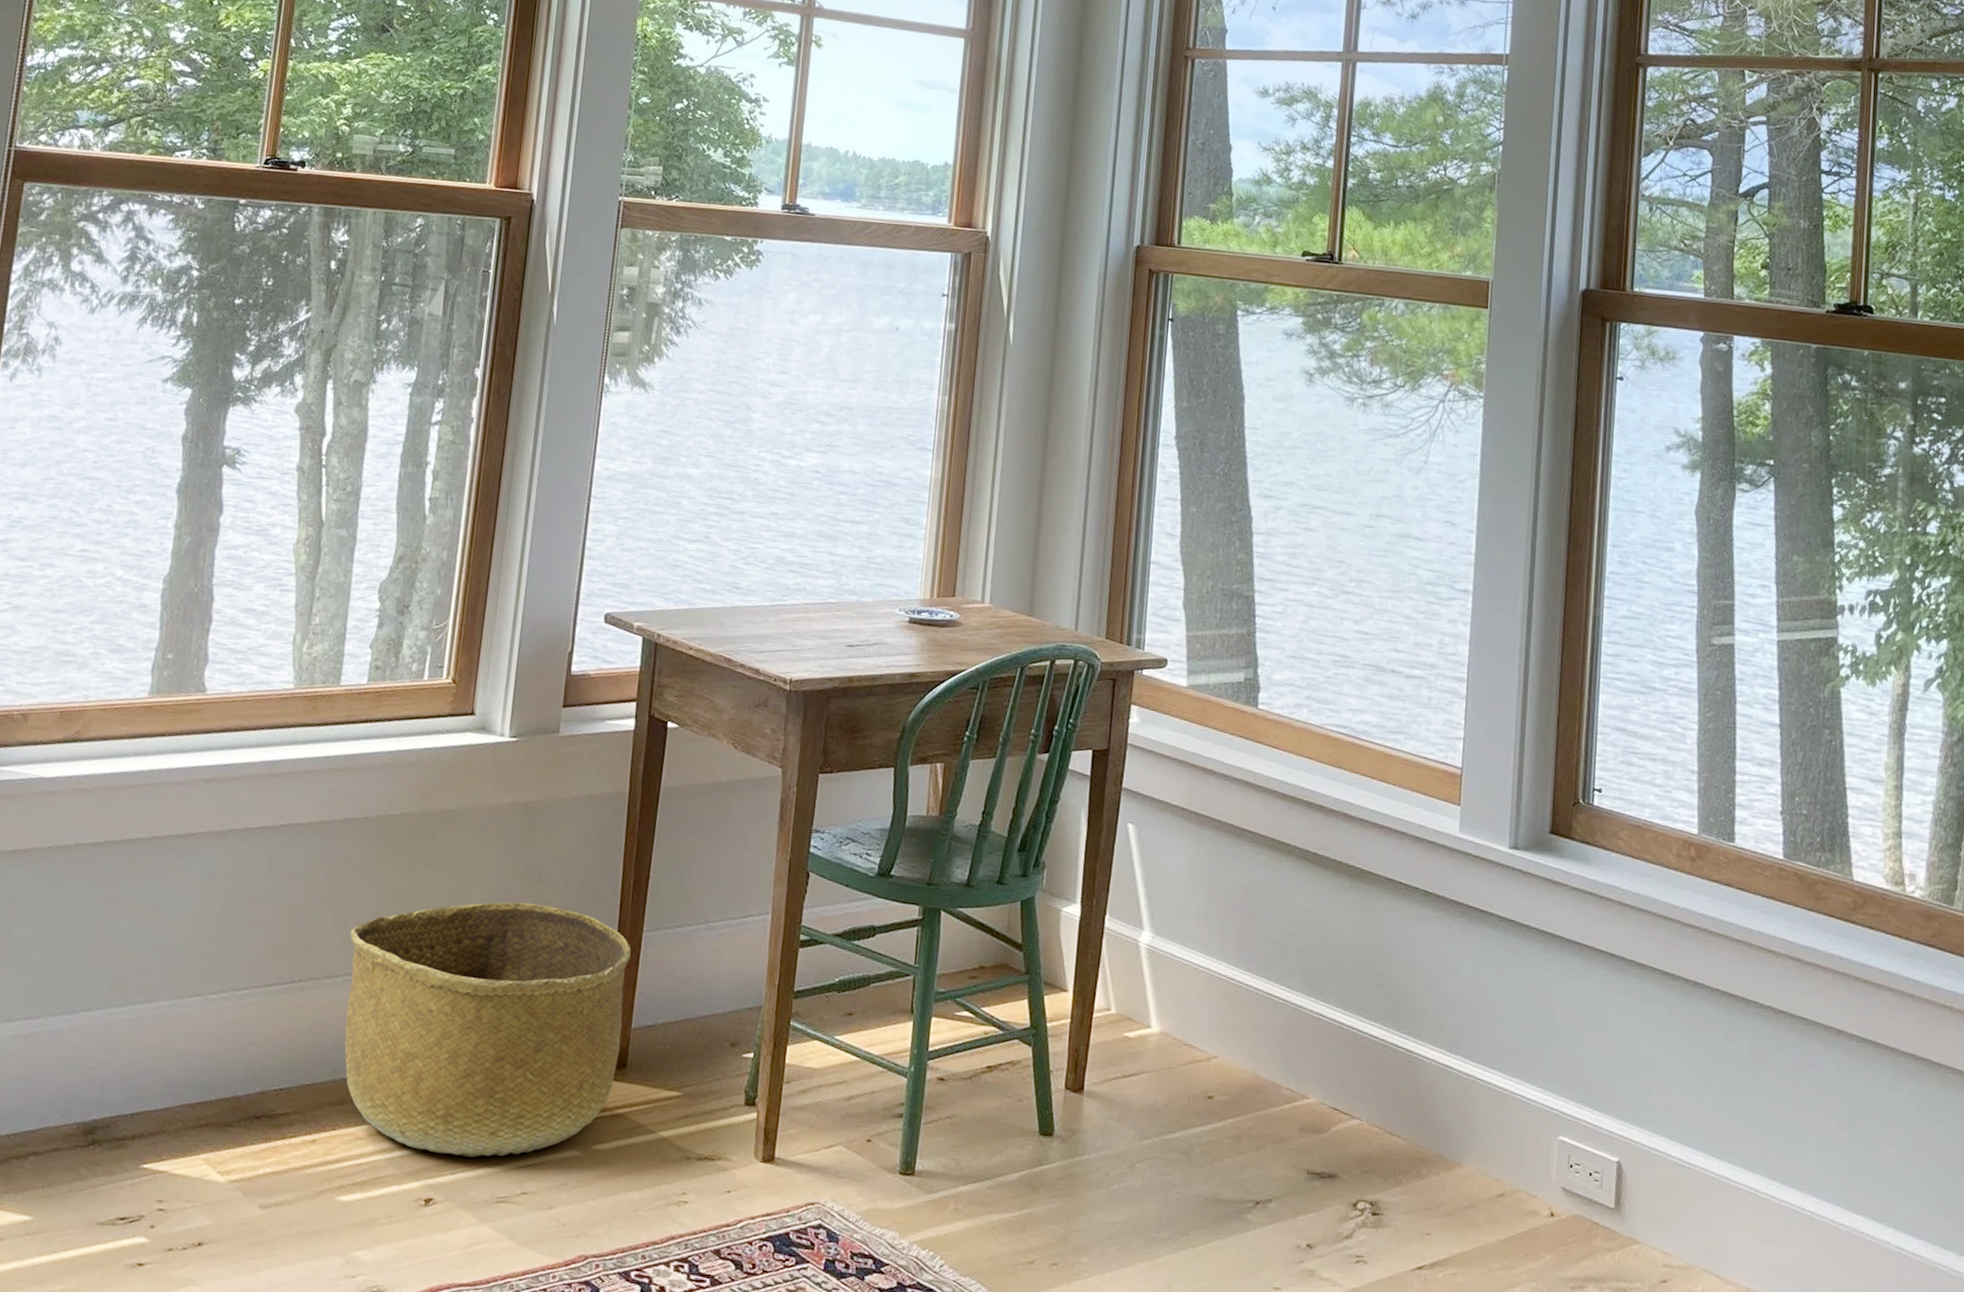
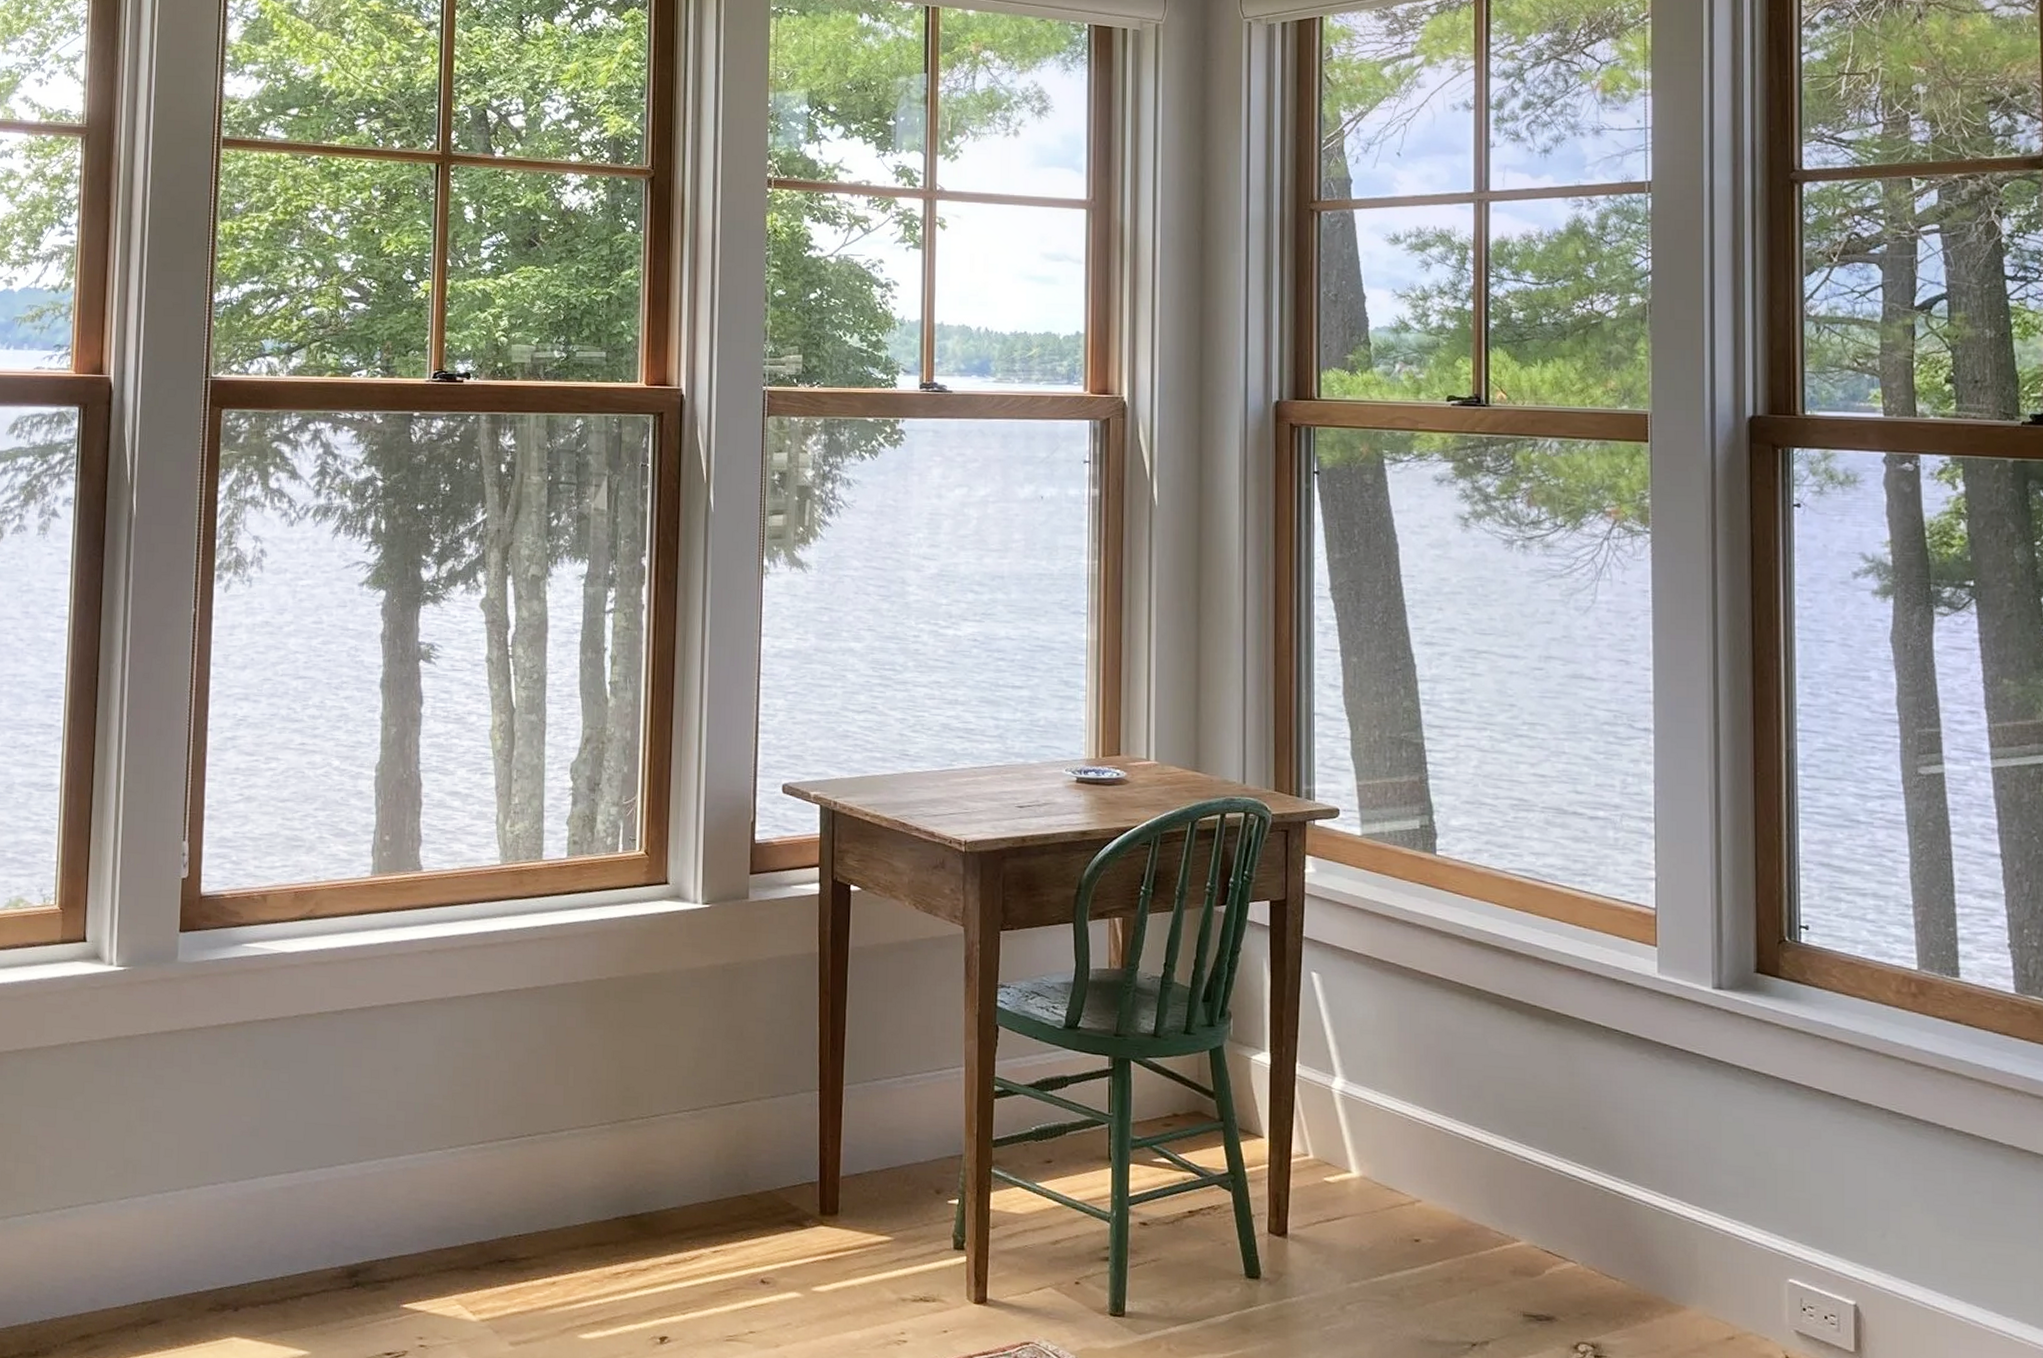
basket: present [344,901,631,1157] -> none [571,1058,833,1299]

